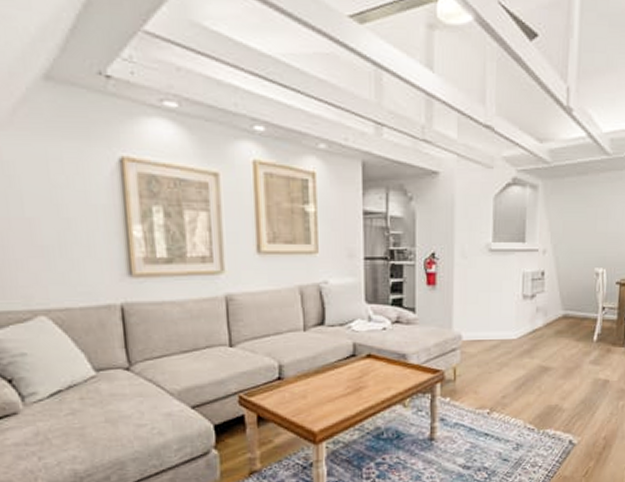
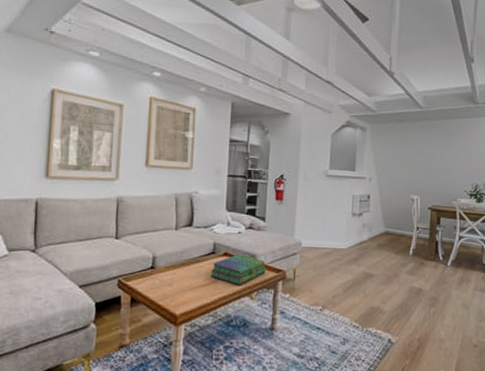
stack of books: none [351,355,420,392] -> present [210,254,267,285]

